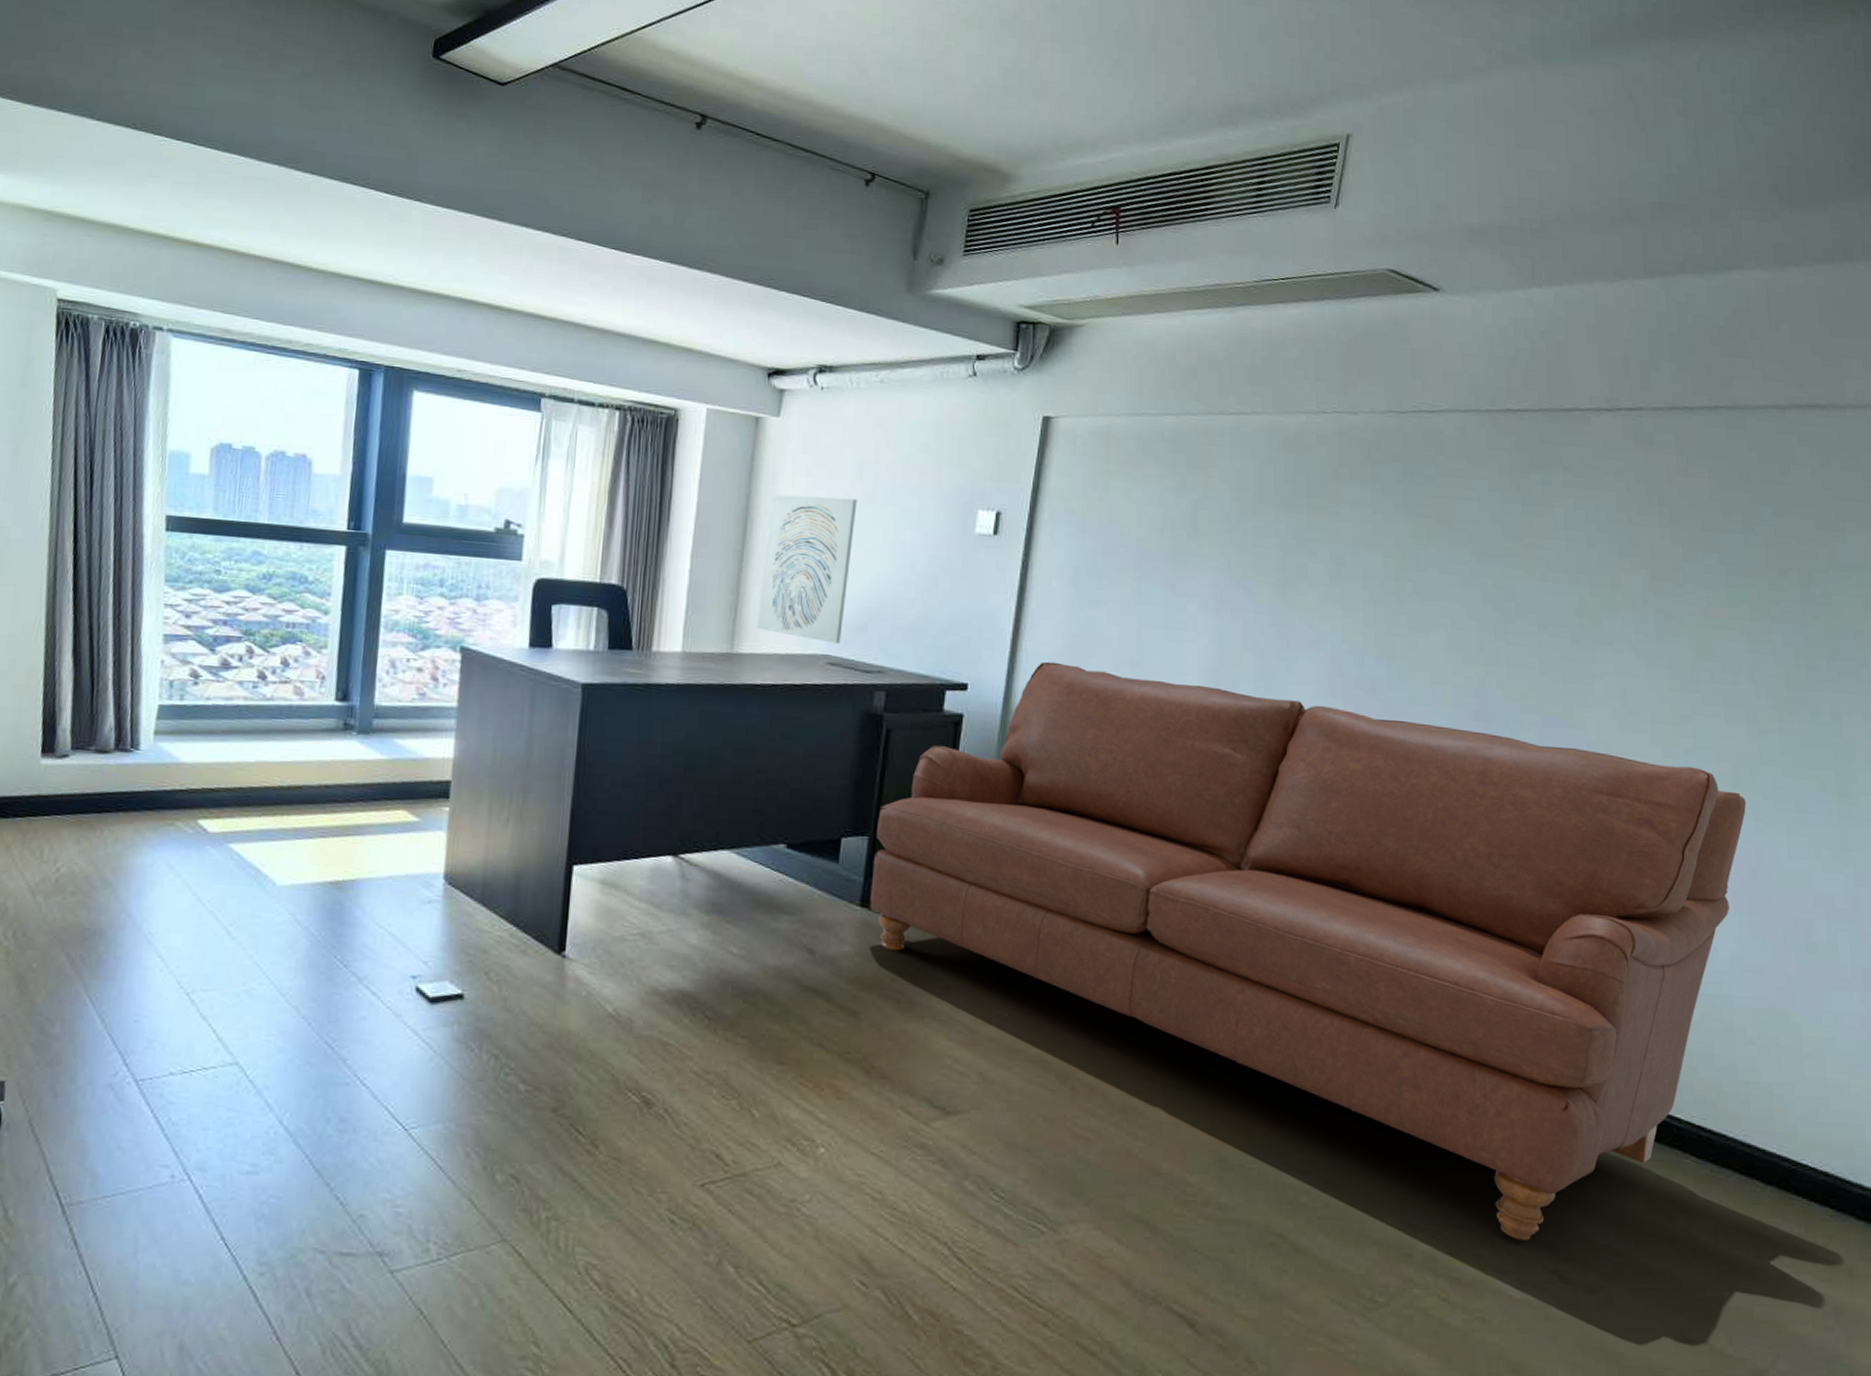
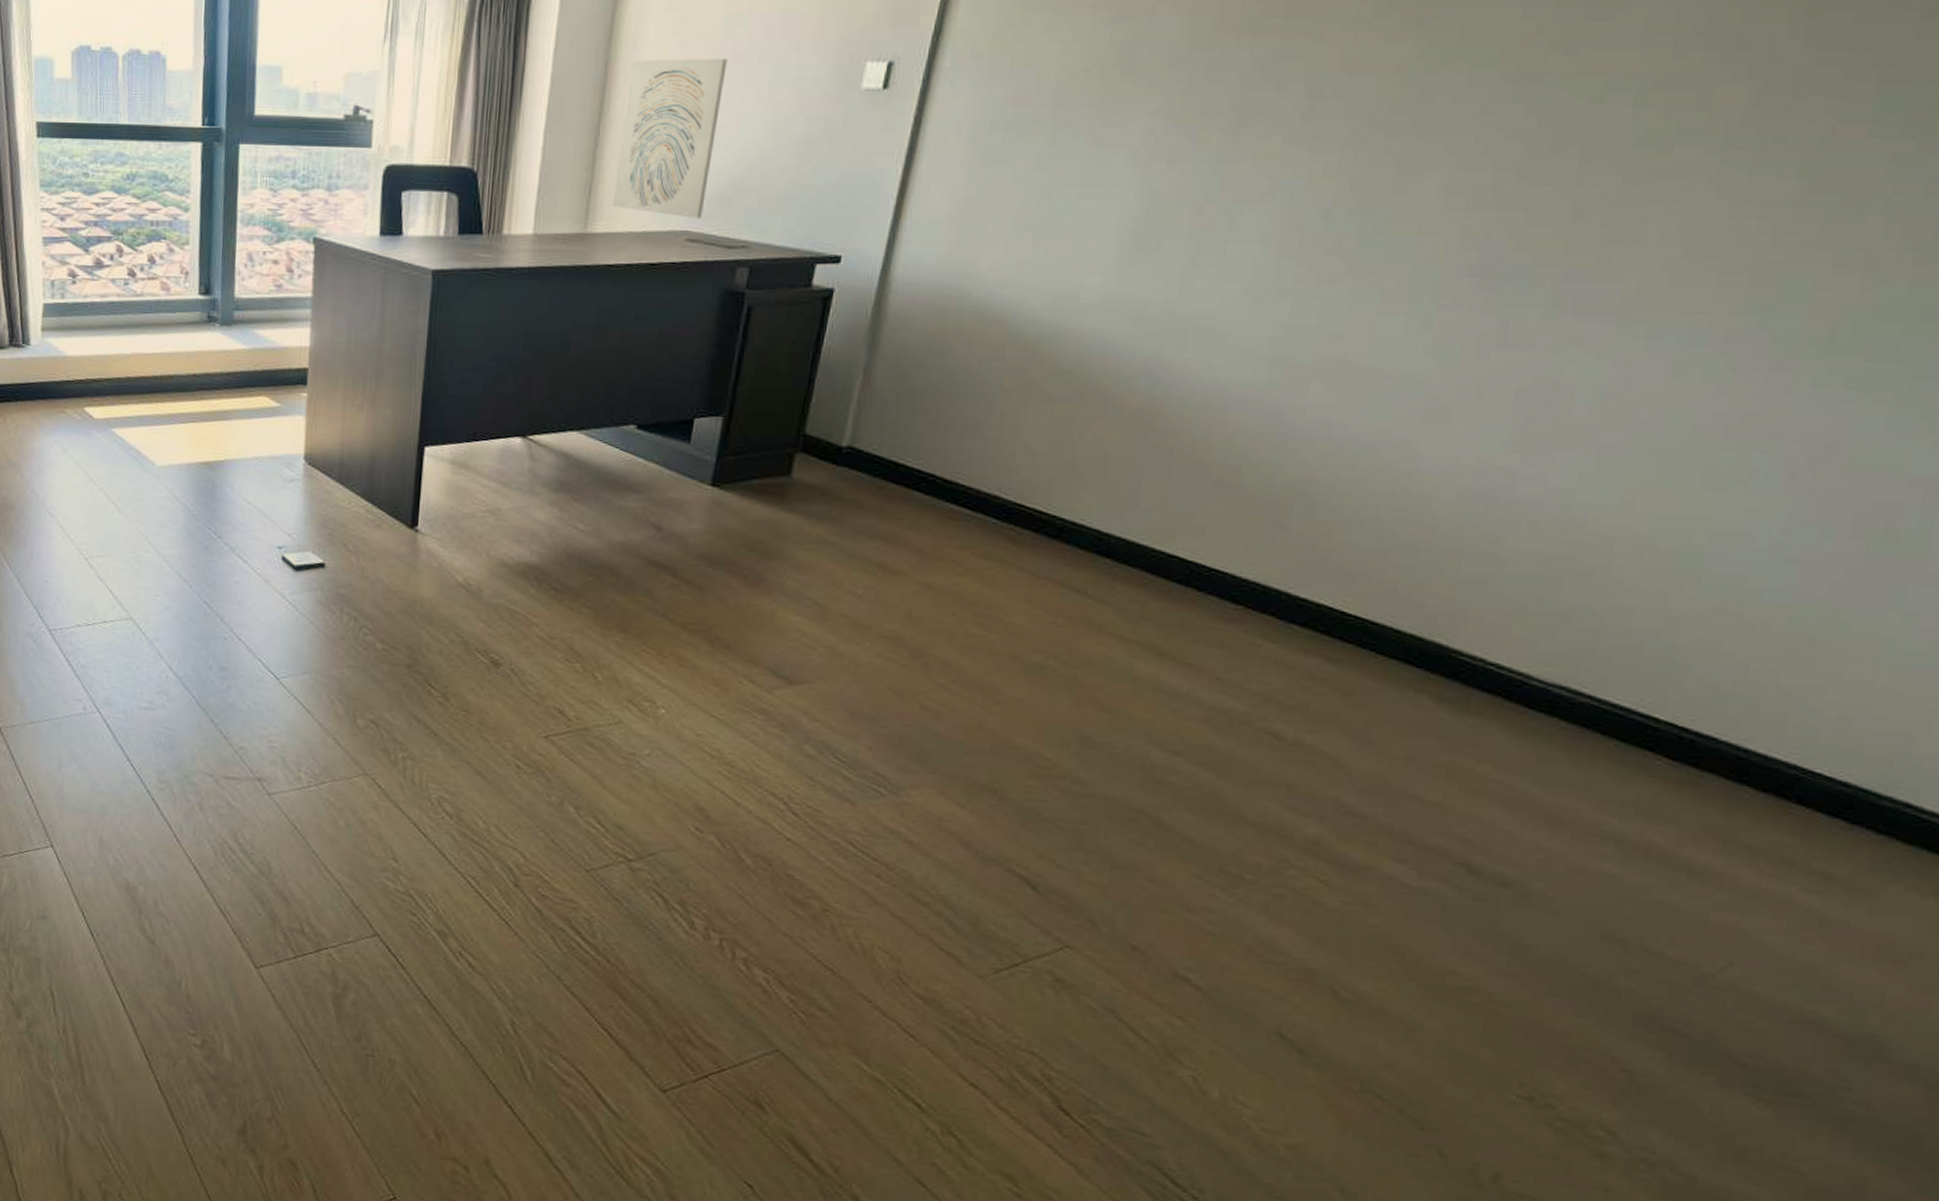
sofa: present [870,661,1747,1241] -> none [721,228,1839,832]

